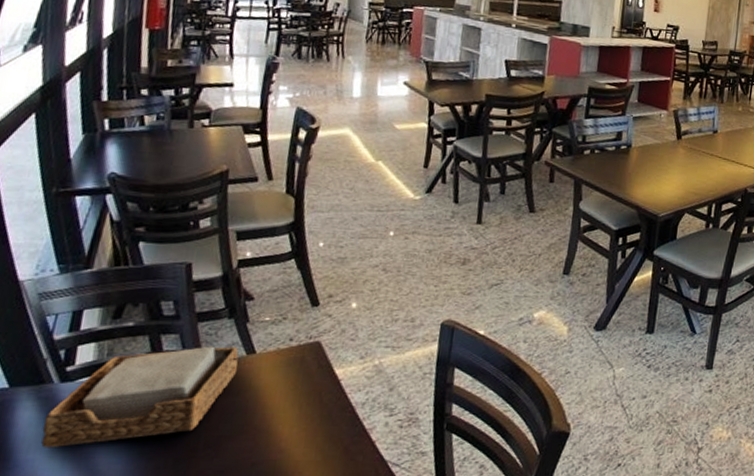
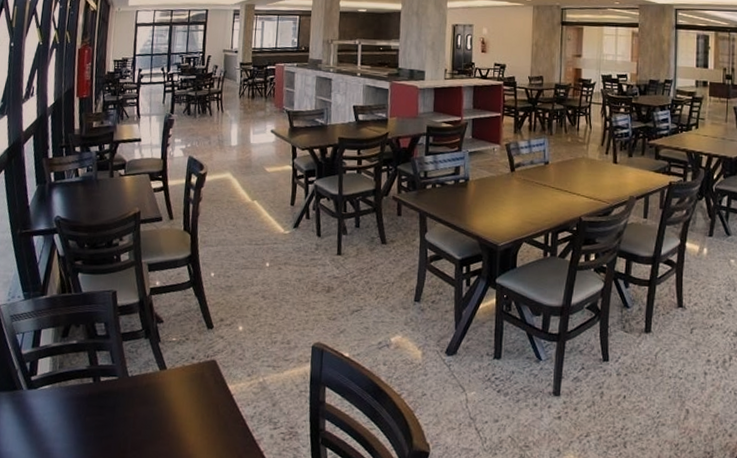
napkin holder: present [41,346,239,448] -> none [16,362,154,444]

